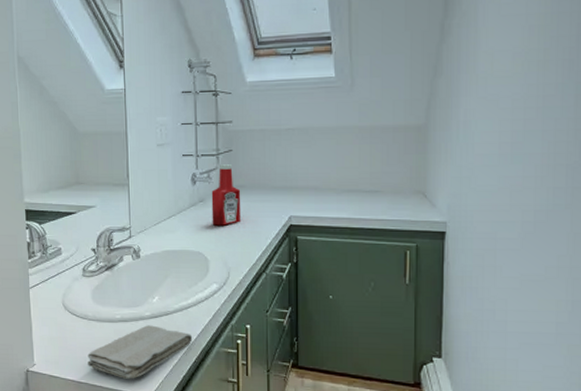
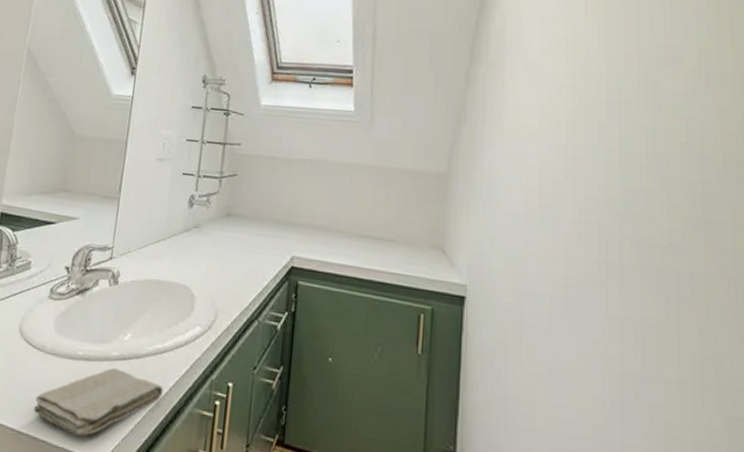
ketchup bottle: present [211,164,241,226] -> none [204,189,241,259]

